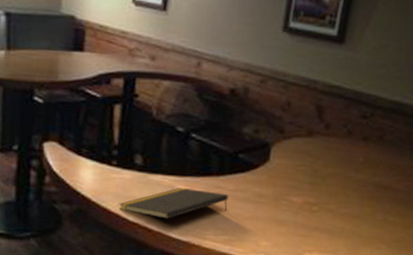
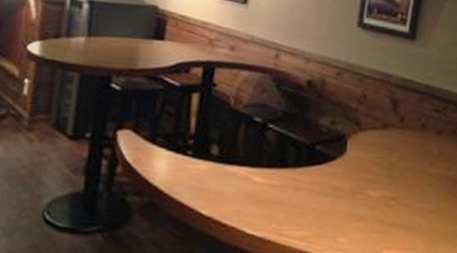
notepad: present [119,187,228,219] -> none [192,179,305,213]

